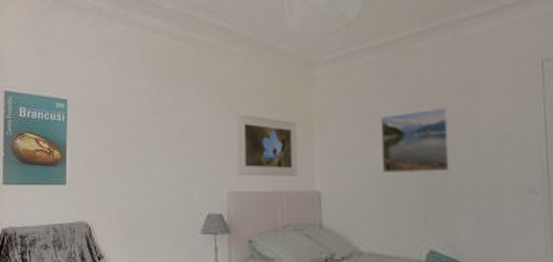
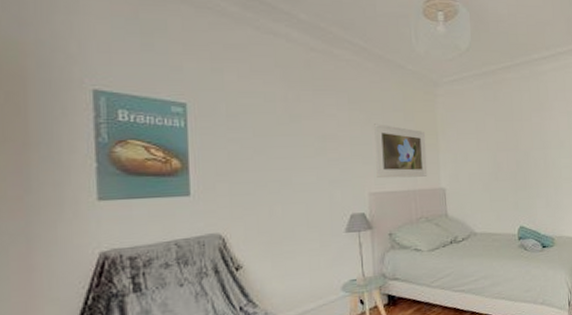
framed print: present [380,107,451,172] -> none [486,122,531,171]

